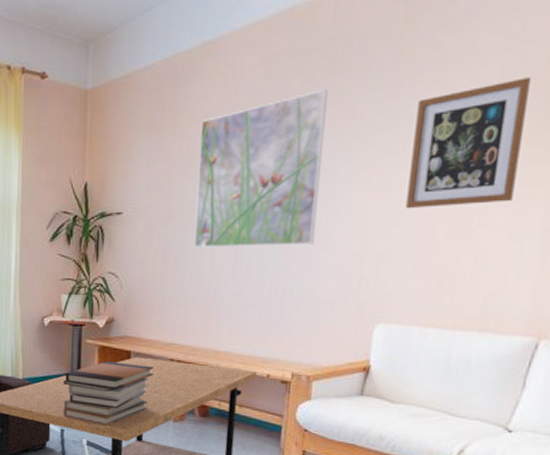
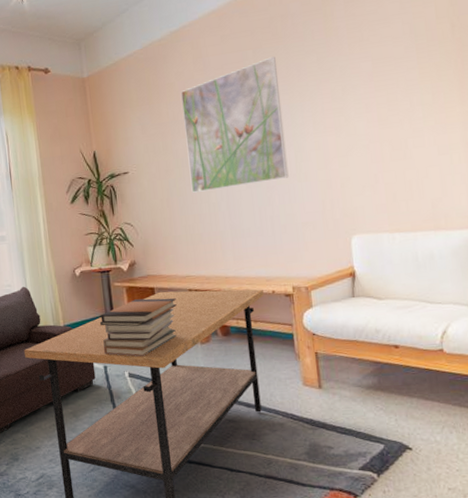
wall art: present [406,77,532,209] -> none [346,31,435,141]

